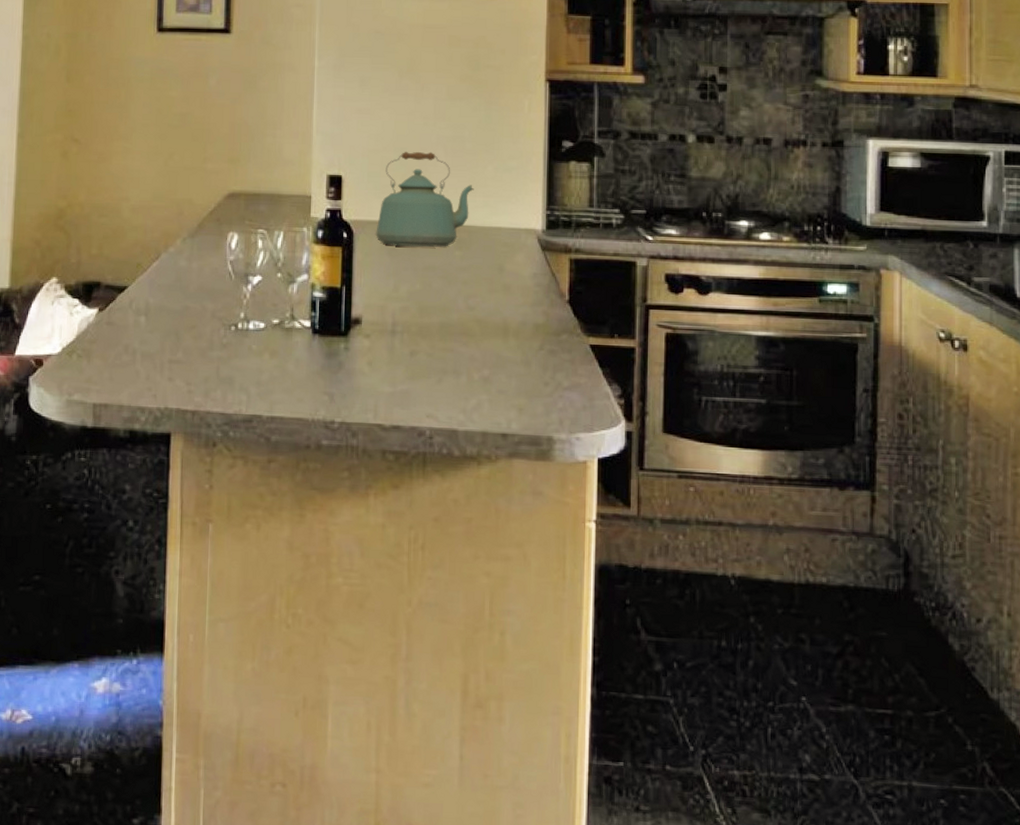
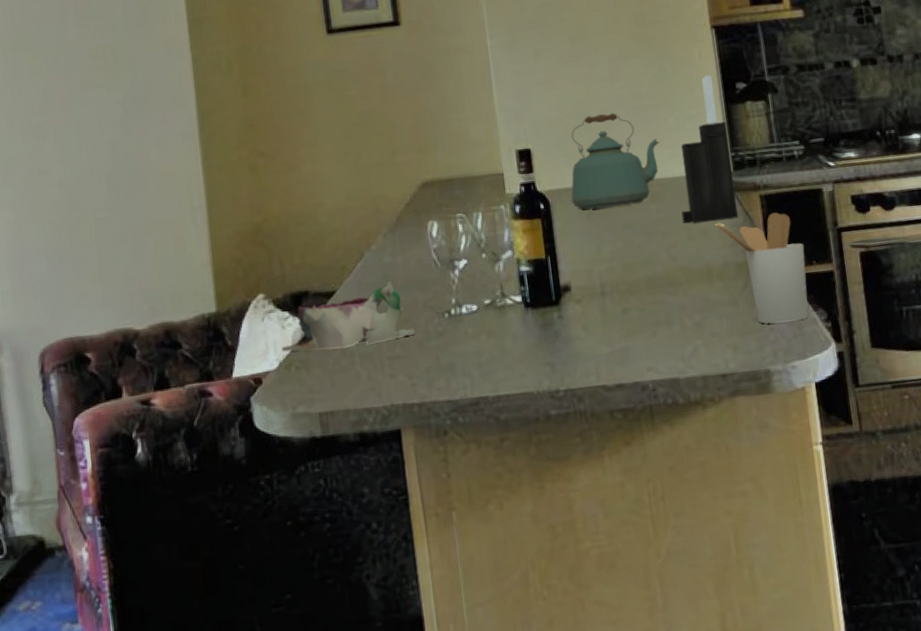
cup and saucer: none [66,285,200,345] -> present [281,281,415,352]
knife block: none [486,128,547,279] -> present [680,74,738,224]
utensil holder: none [520,279,608,392] -> present [716,212,809,324]

